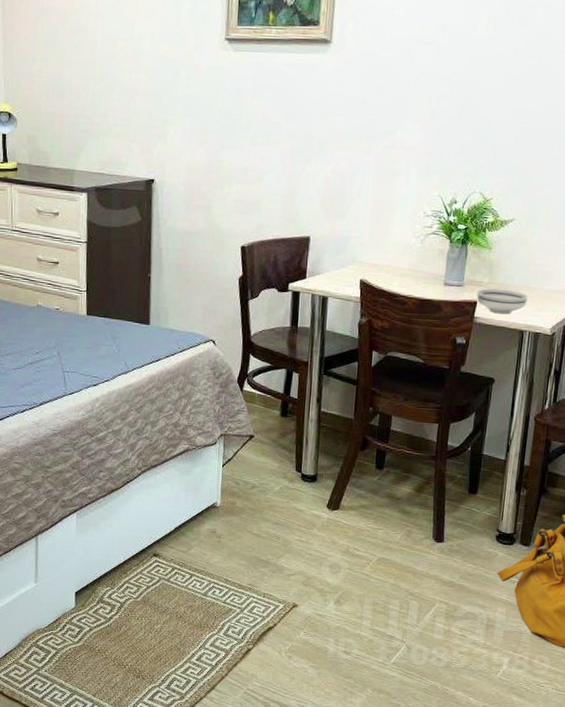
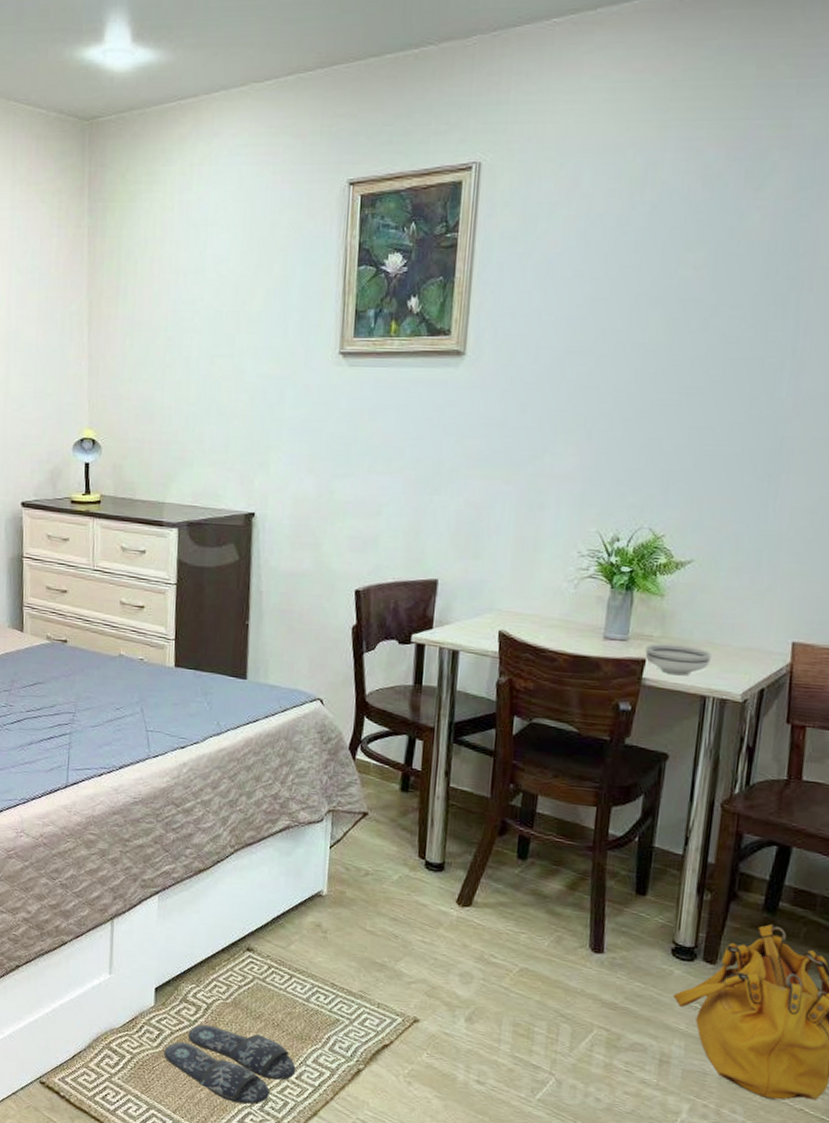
slippers: none [84,620,197,684] -> present [164,1024,296,1104]

